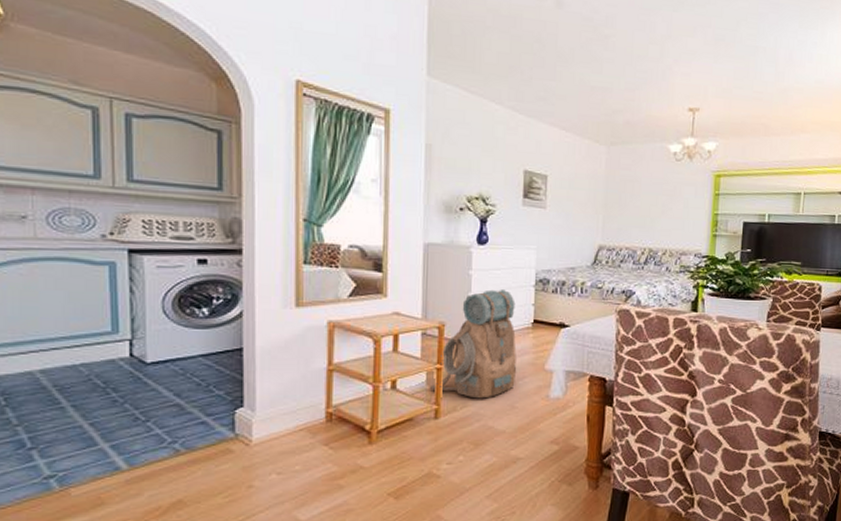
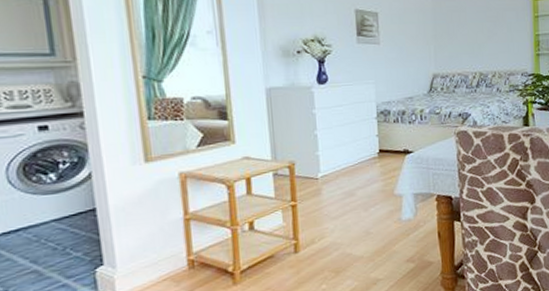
backpack: present [429,289,517,399] -> none [286,125,369,230]

